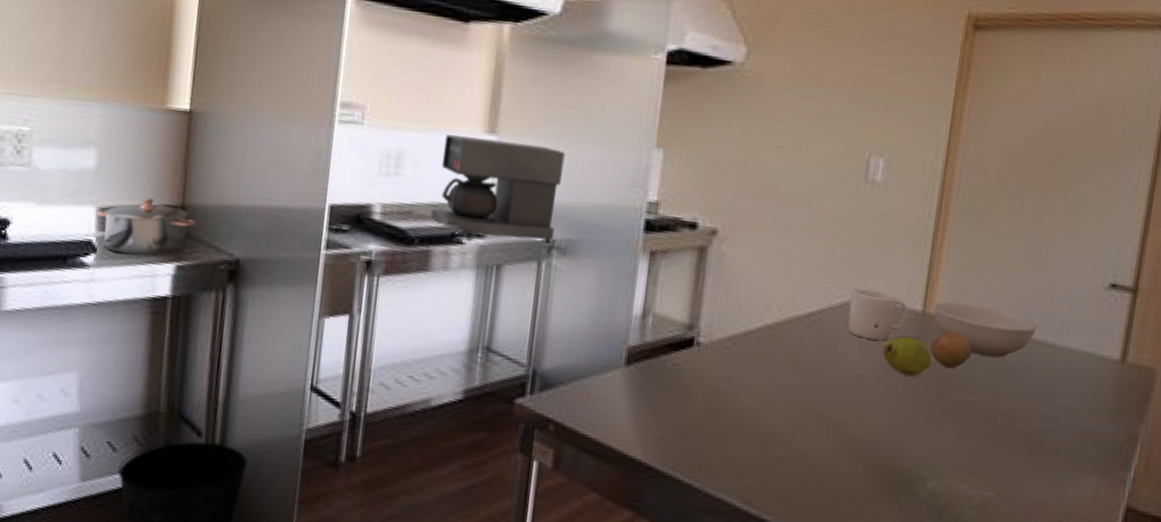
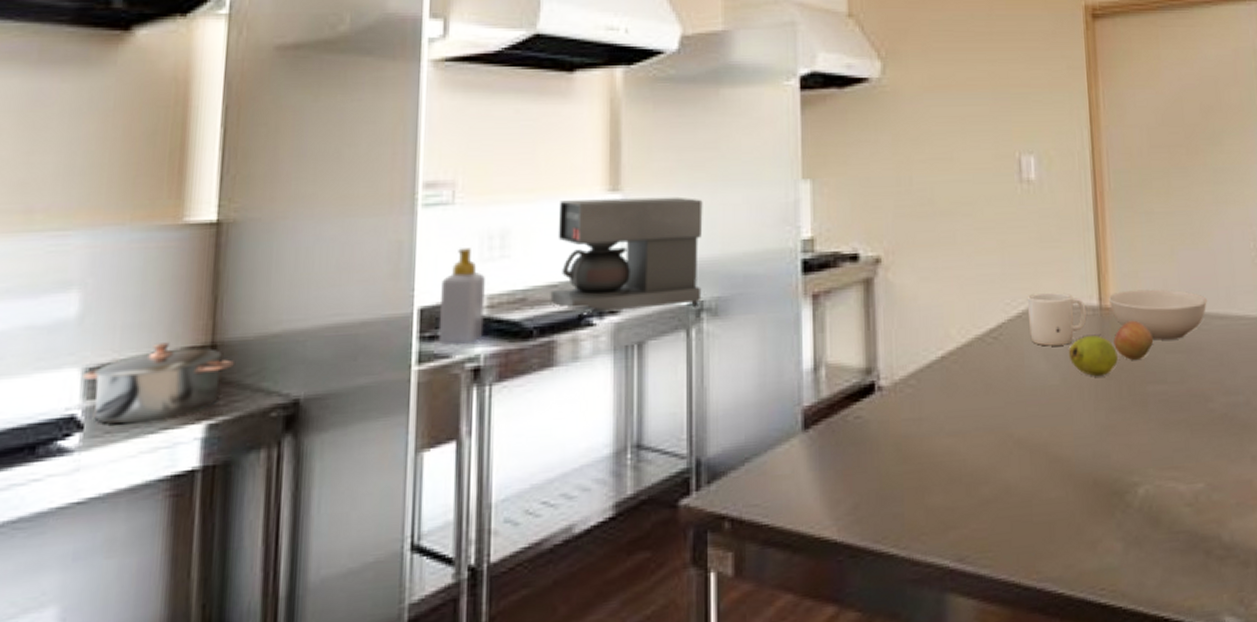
soap bottle: none [342,160,382,241] -> present [438,246,486,345]

